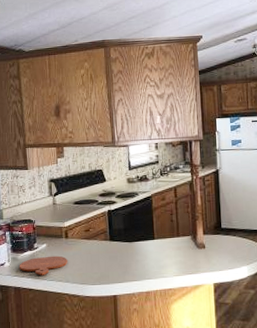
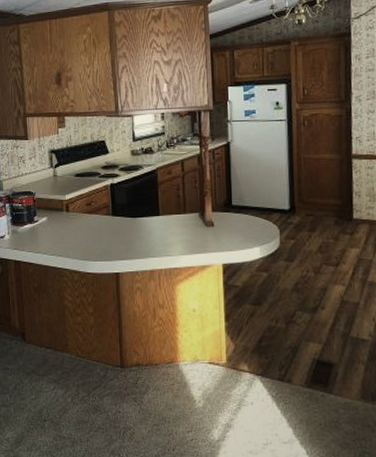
cutting board: present [19,255,67,276] -> none [19,229,68,250]

